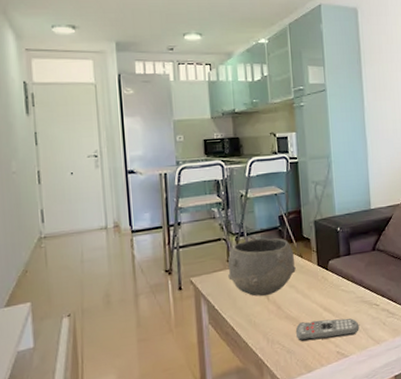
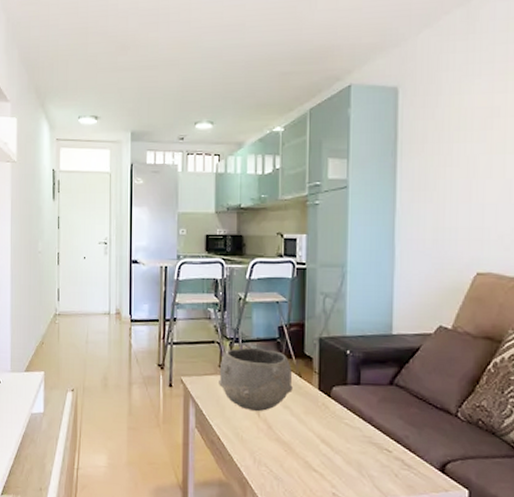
remote control: present [295,318,359,341] -> none [286,449,363,479]

